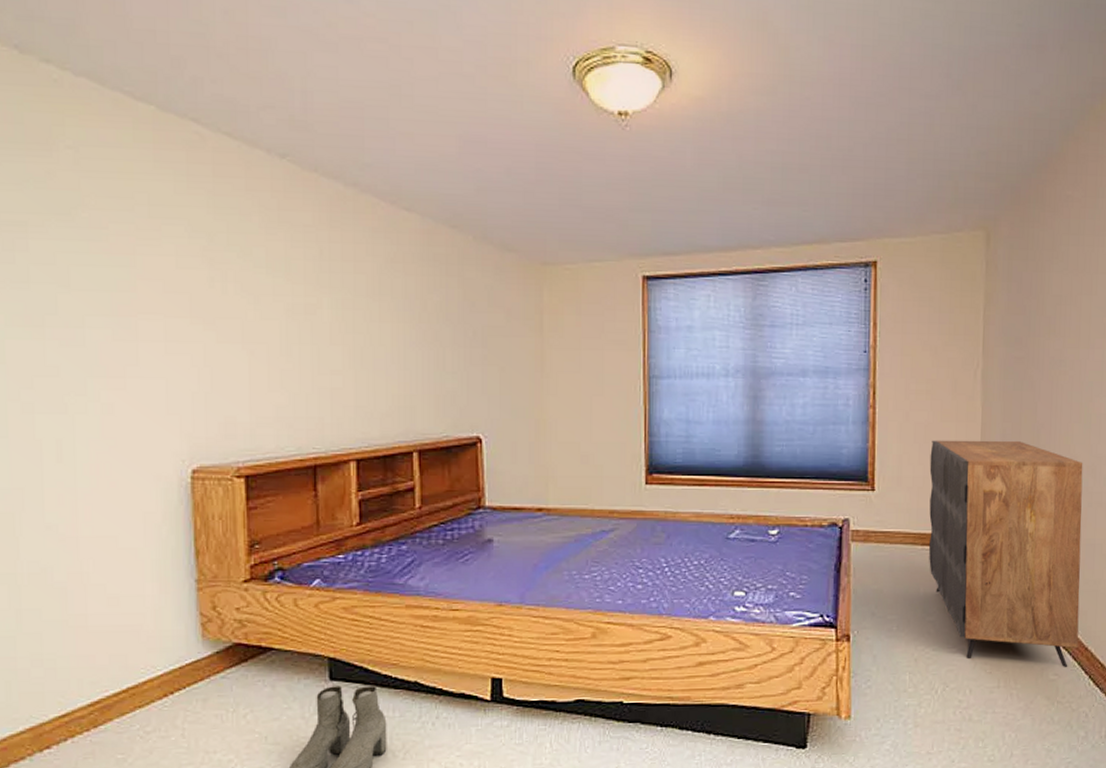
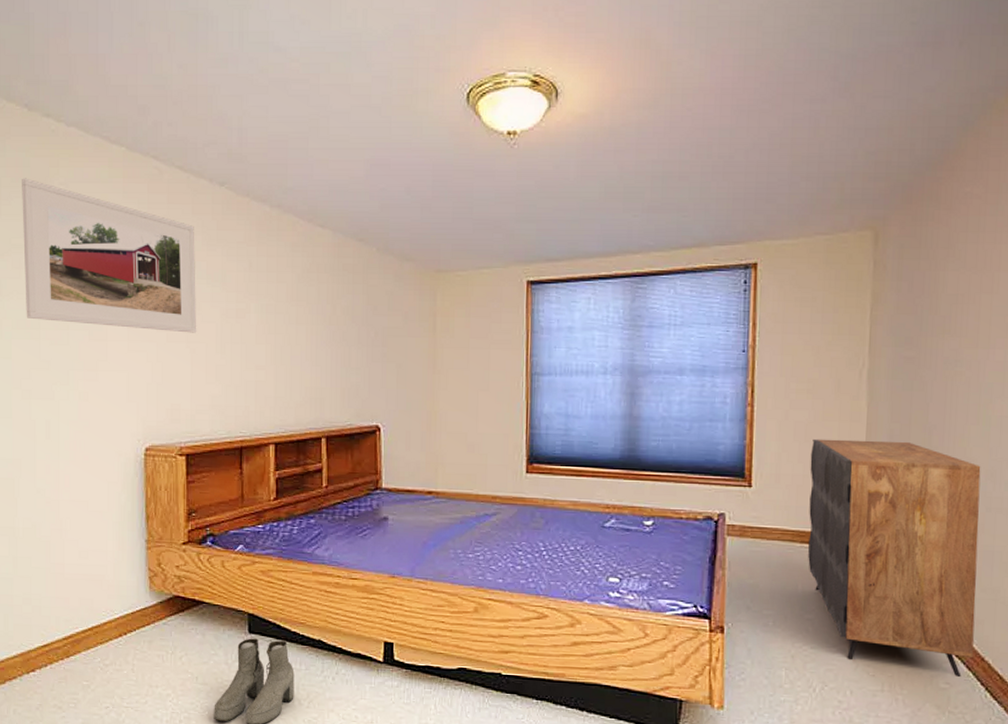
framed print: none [13,137,256,332] -> present [22,178,197,333]

